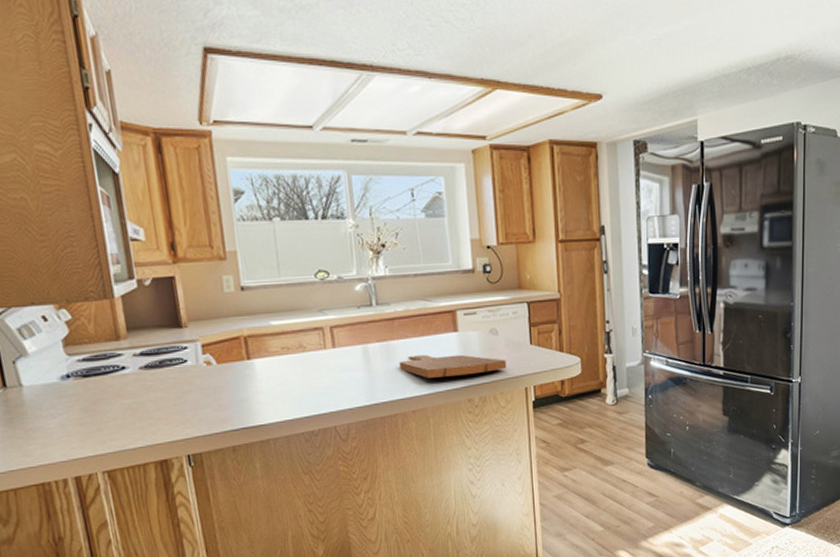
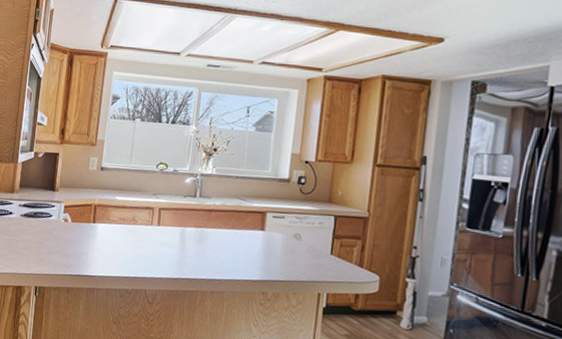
cutting board: present [399,354,507,378] -> none [208,243,305,273]

